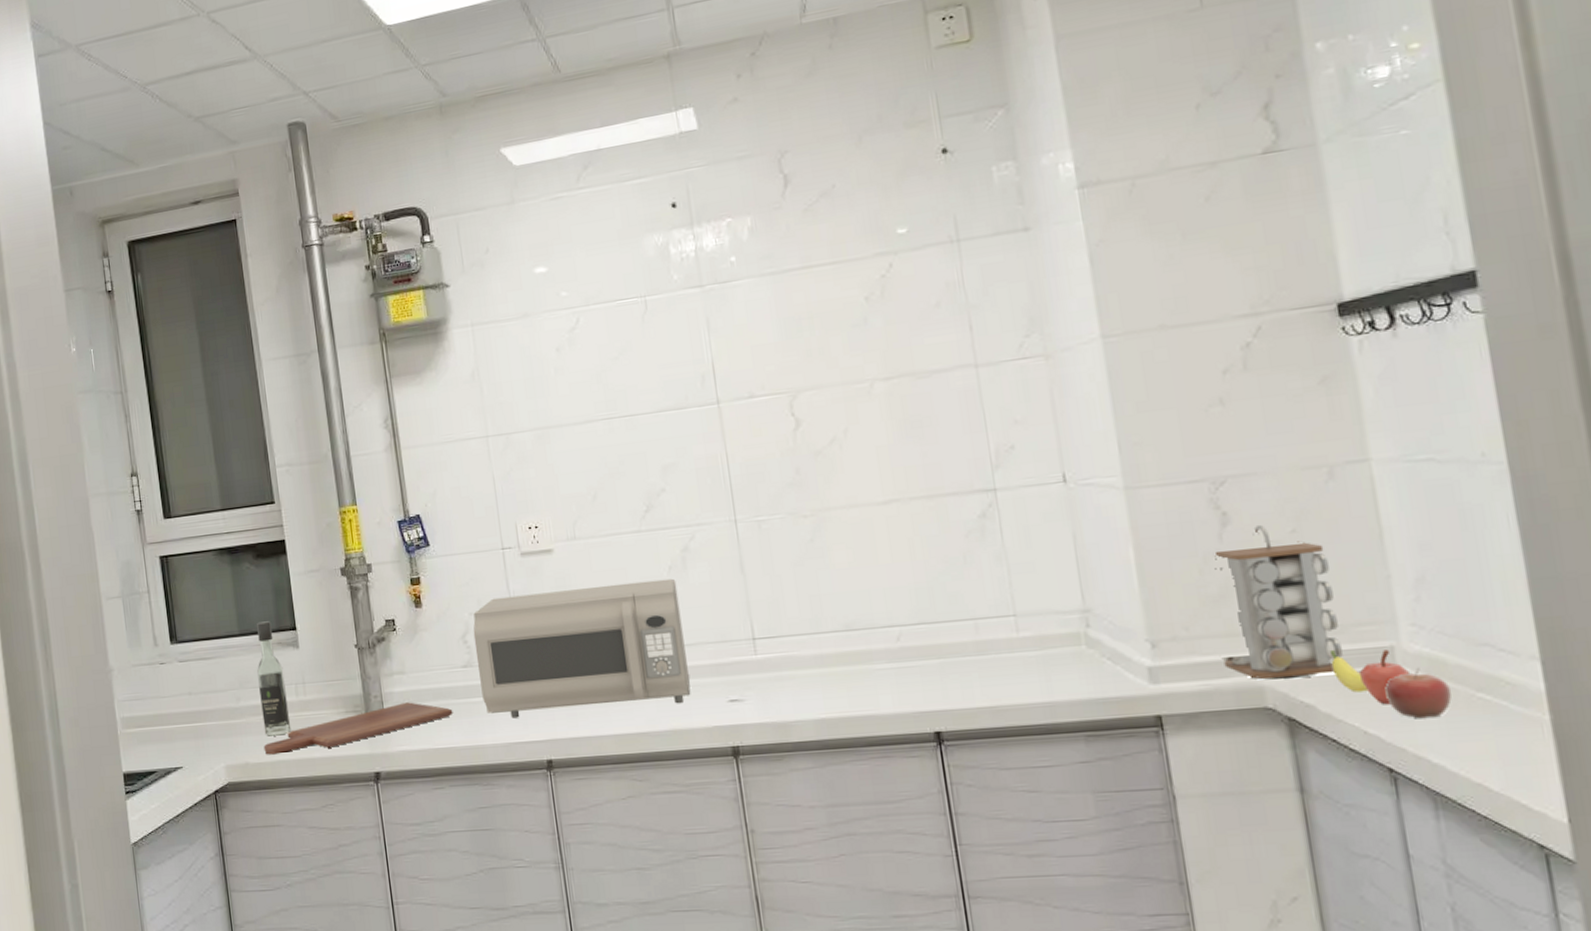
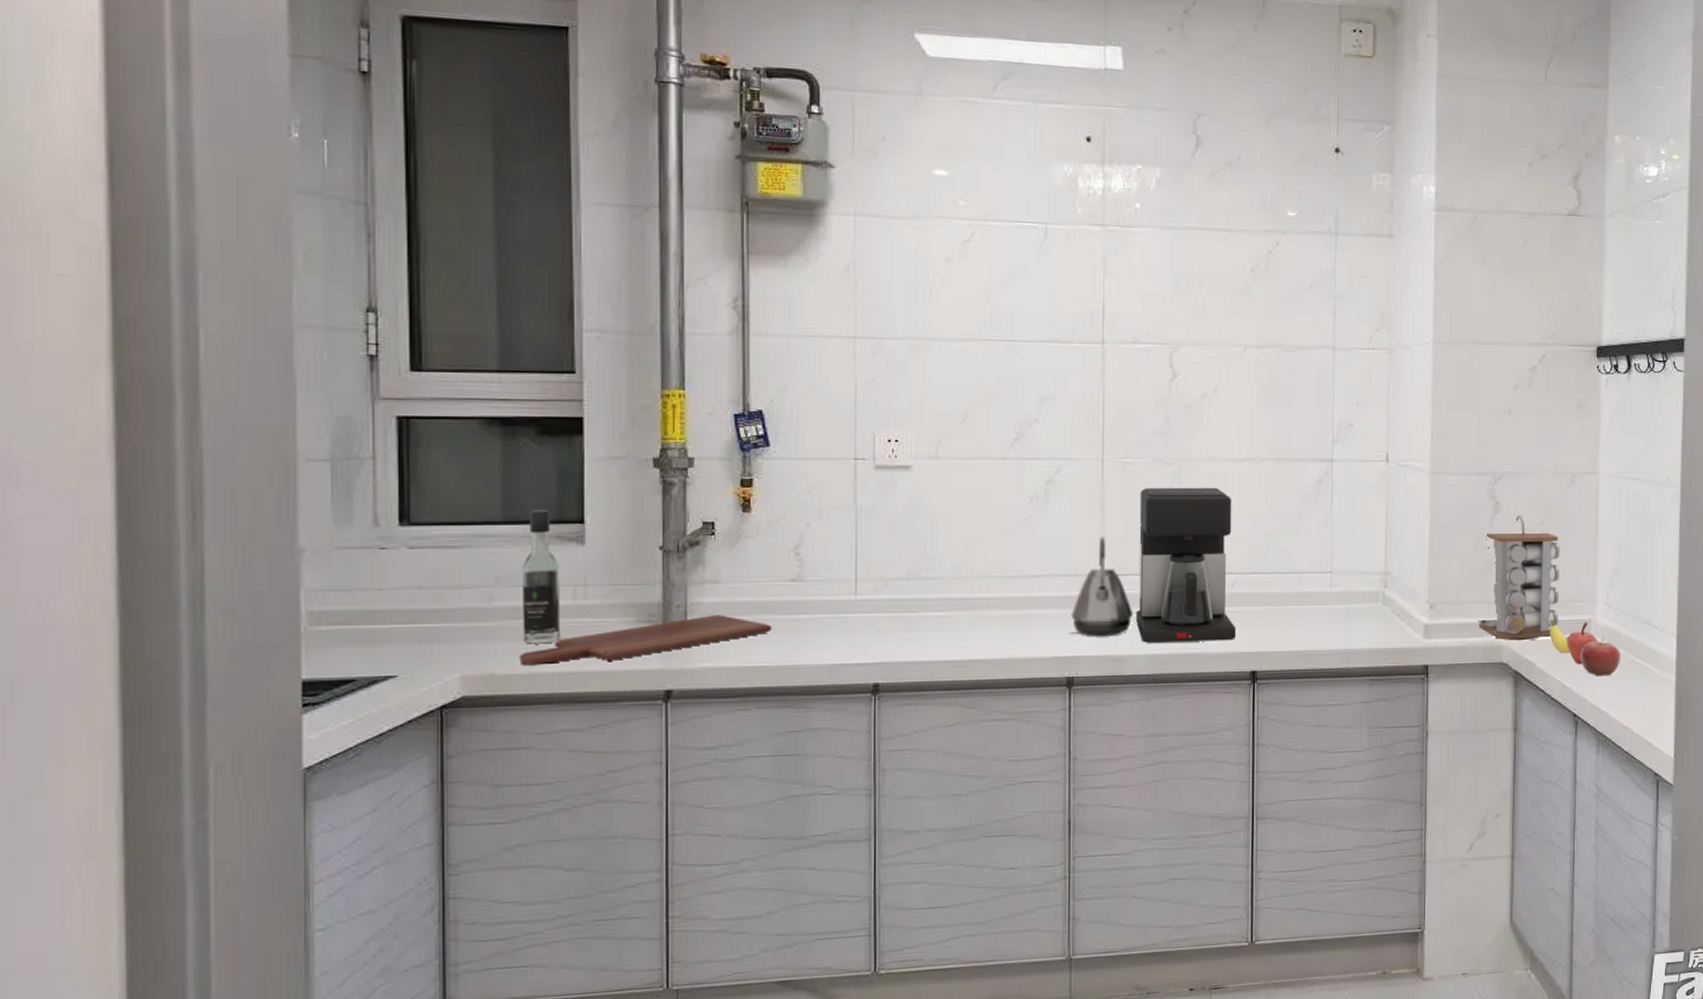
microwave: present [473,578,691,719] -> none [808,509,1036,639]
kettle: none [726,599,792,703] -> present [1071,537,1134,636]
coffee maker: none [779,535,910,707] -> present [1135,487,1235,643]

